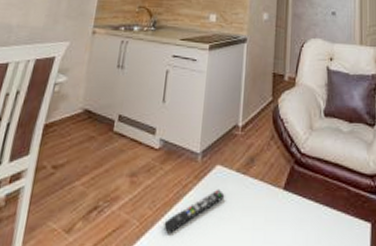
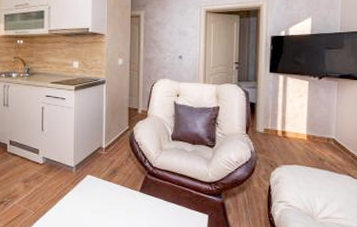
remote control: present [164,189,225,235] -> none [52,191,95,220]

